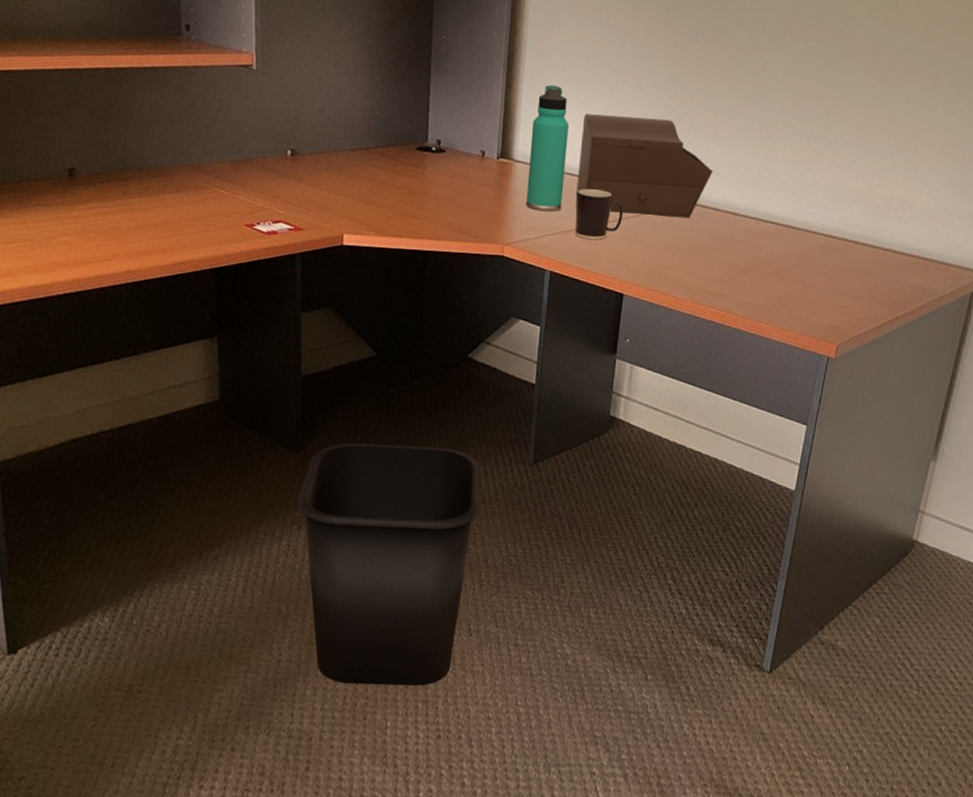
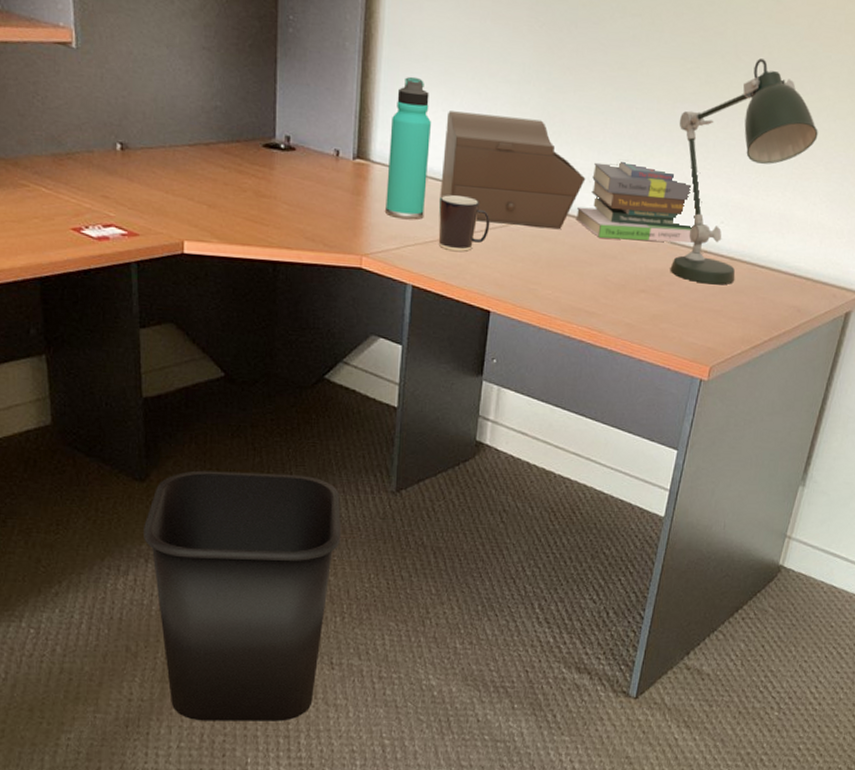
books: none [704,155,826,229] -> present [575,162,702,244]
desk lamp: none [795,59,937,267] -> present [670,58,818,285]

